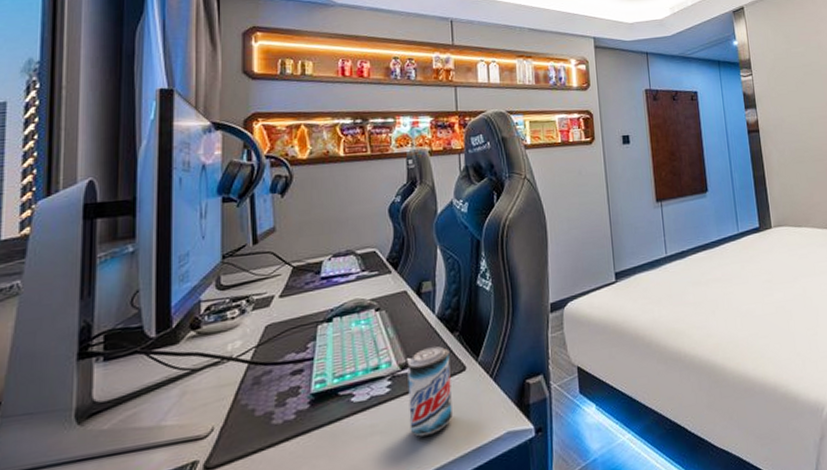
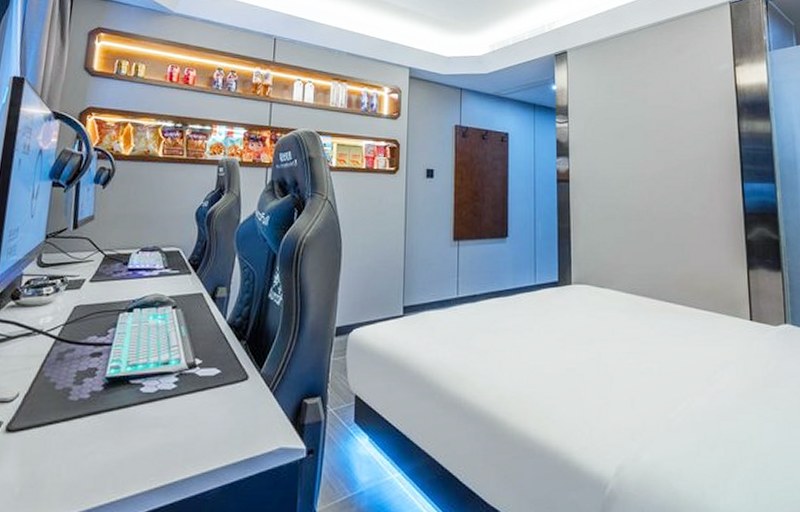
beer can: present [407,346,453,438] -> none [189,350,235,438]

